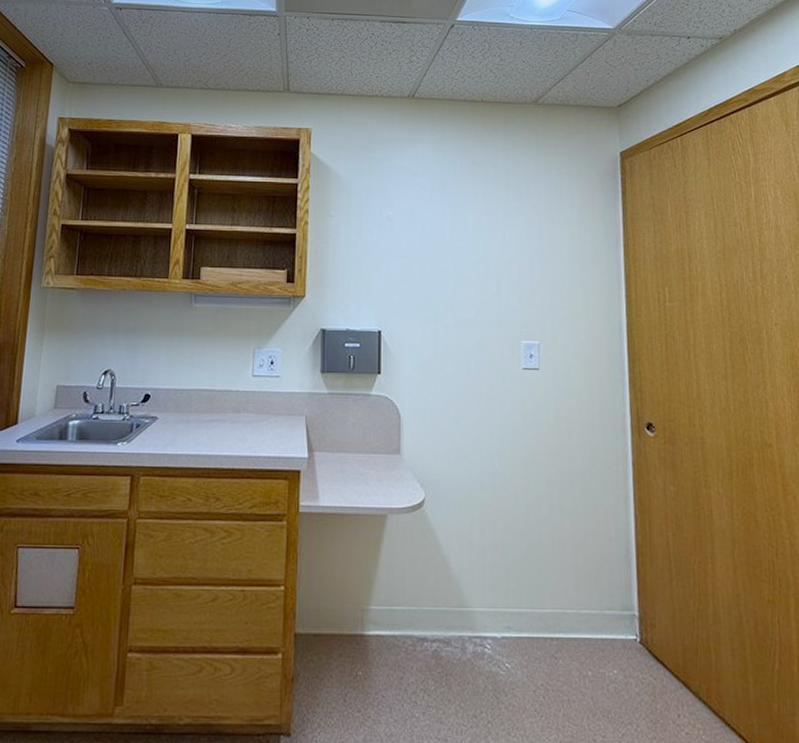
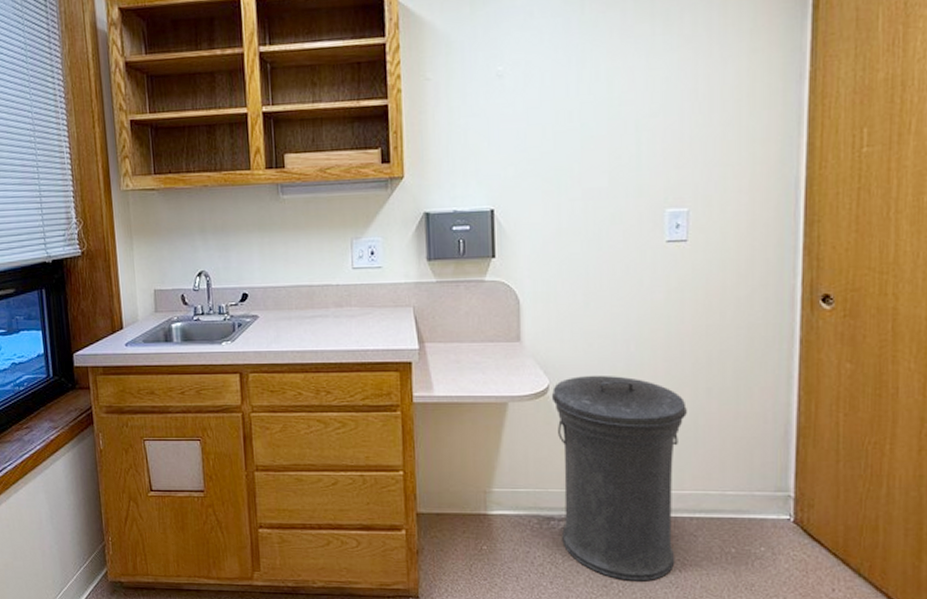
trash can: none [426,489,544,710] -> present [551,375,687,582]

